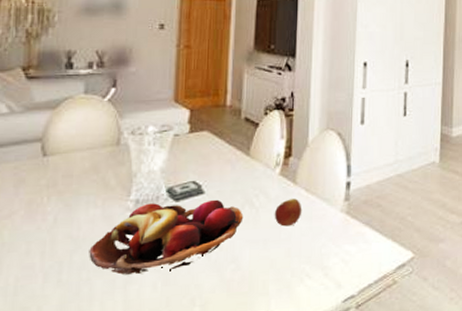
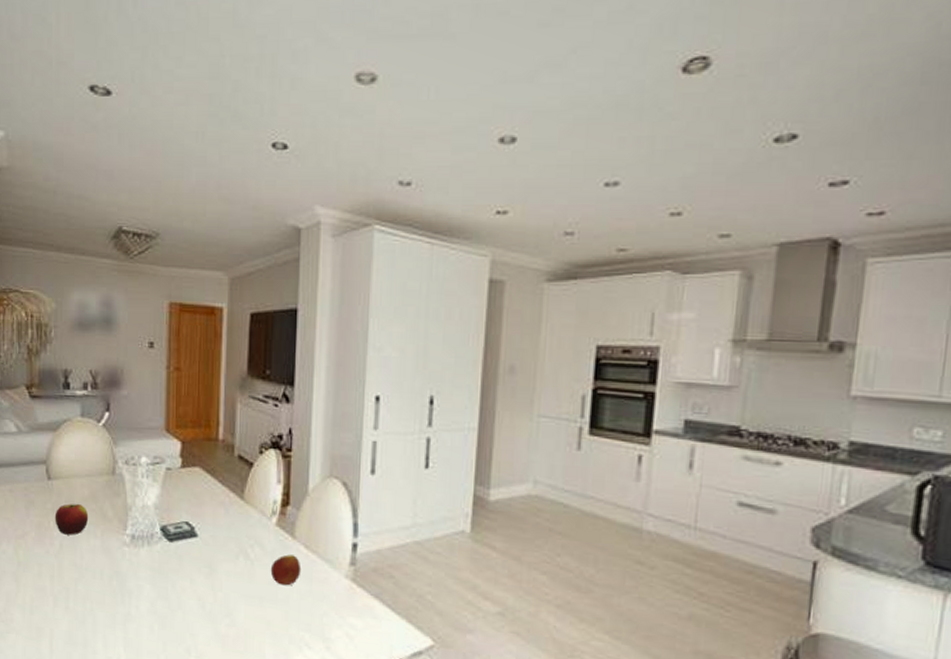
apple: none [49,176,89,209] -> present [54,503,89,535]
fruit basket: present [89,199,244,276] -> none [91,540,238,614]

